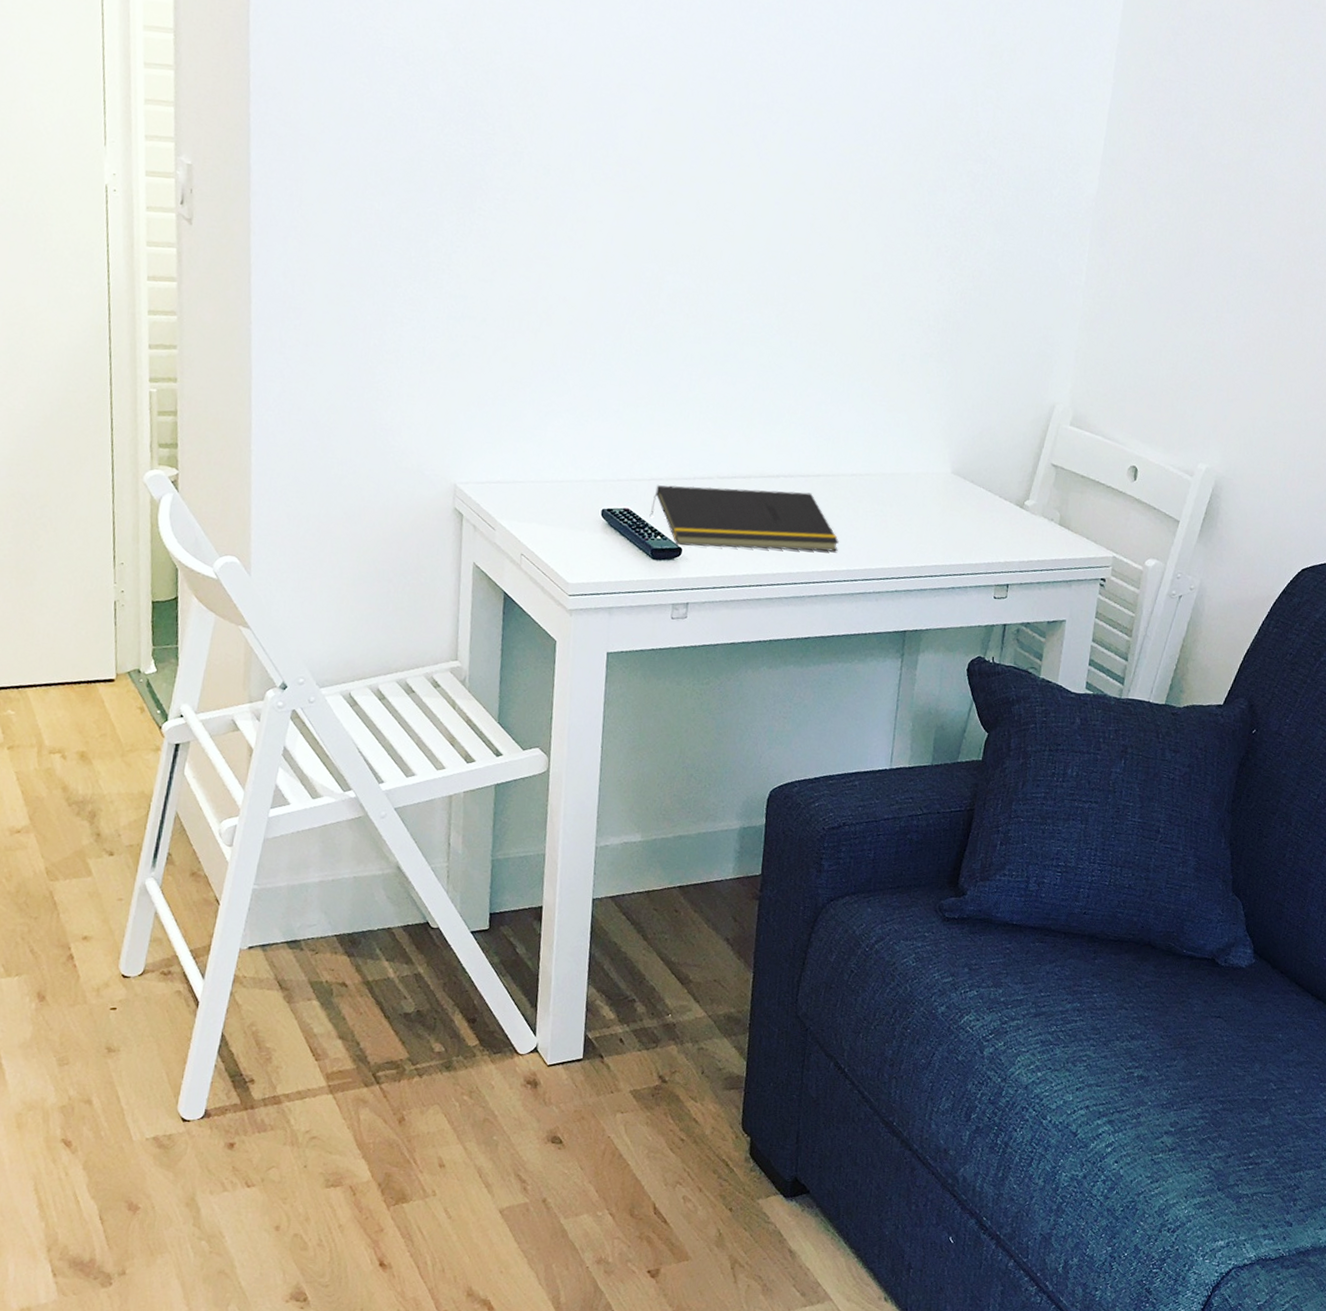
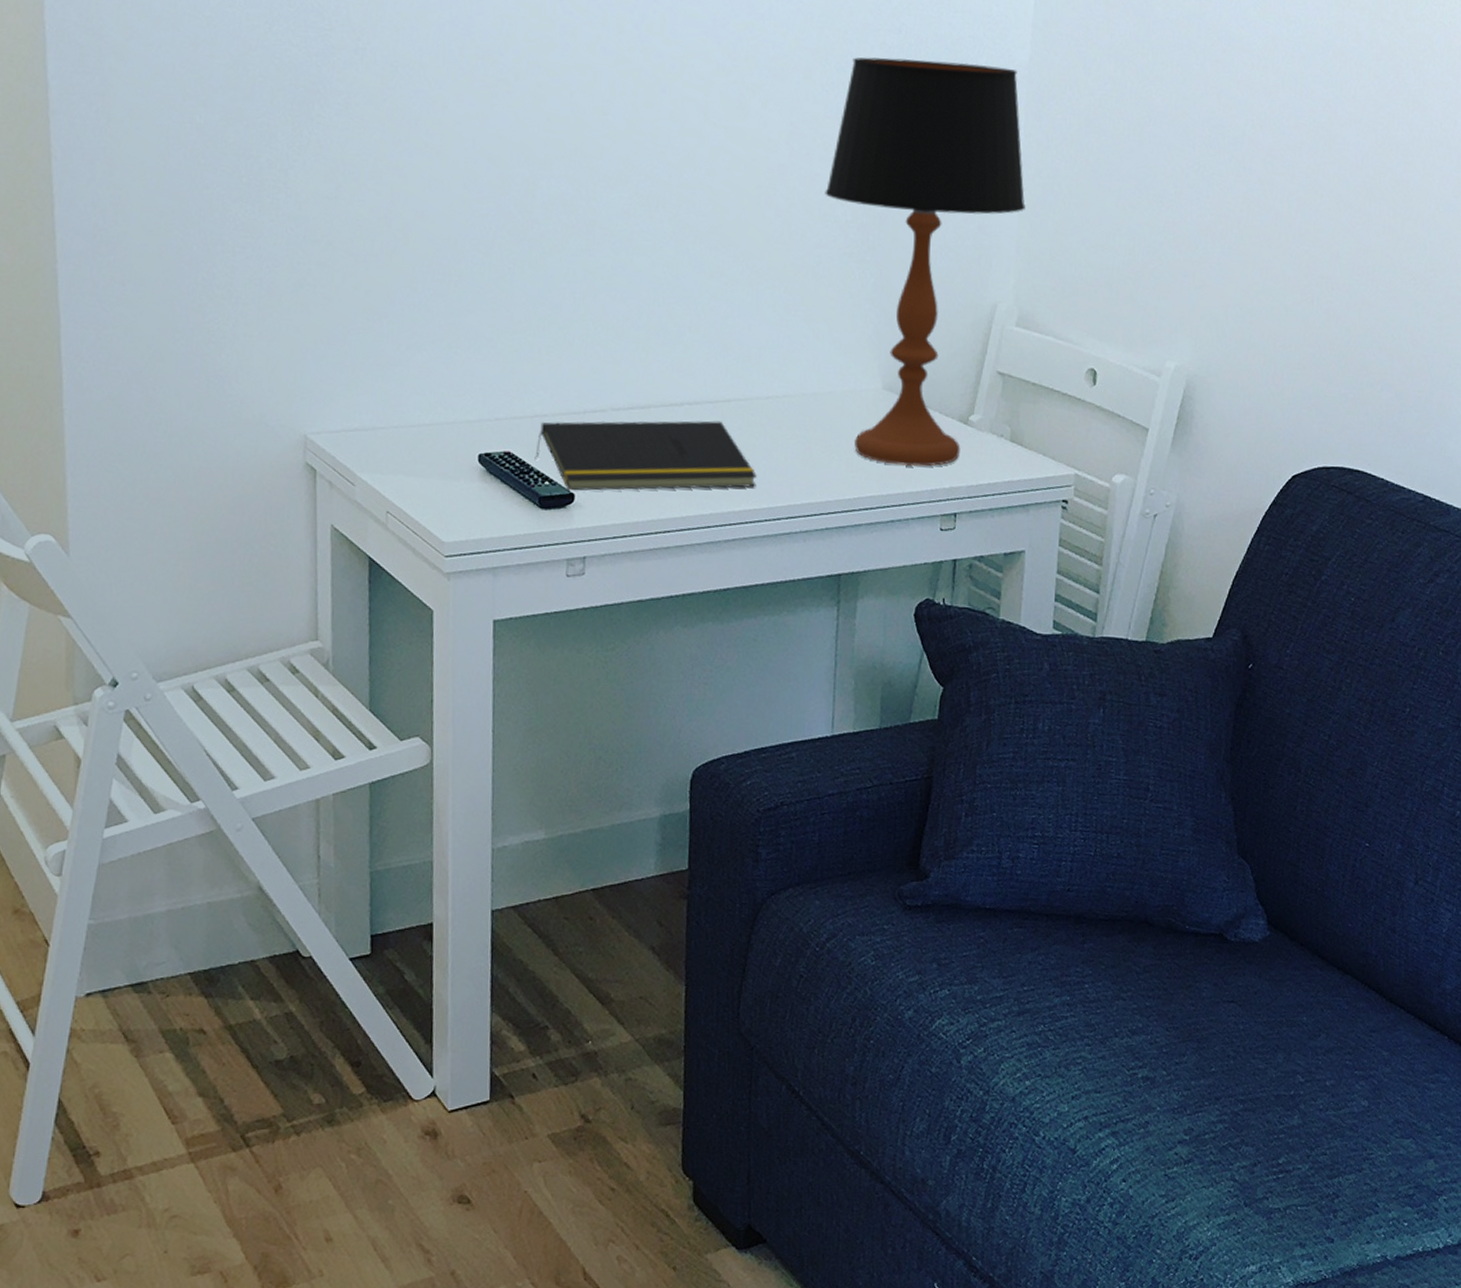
table lamp: none [912,182,1085,543] -> present [825,57,1025,467]

